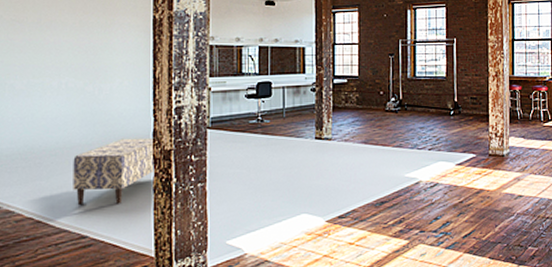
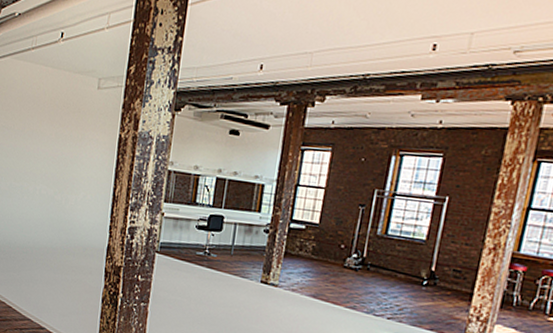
bench: present [73,137,156,205] -> none [37,248,107,307]

